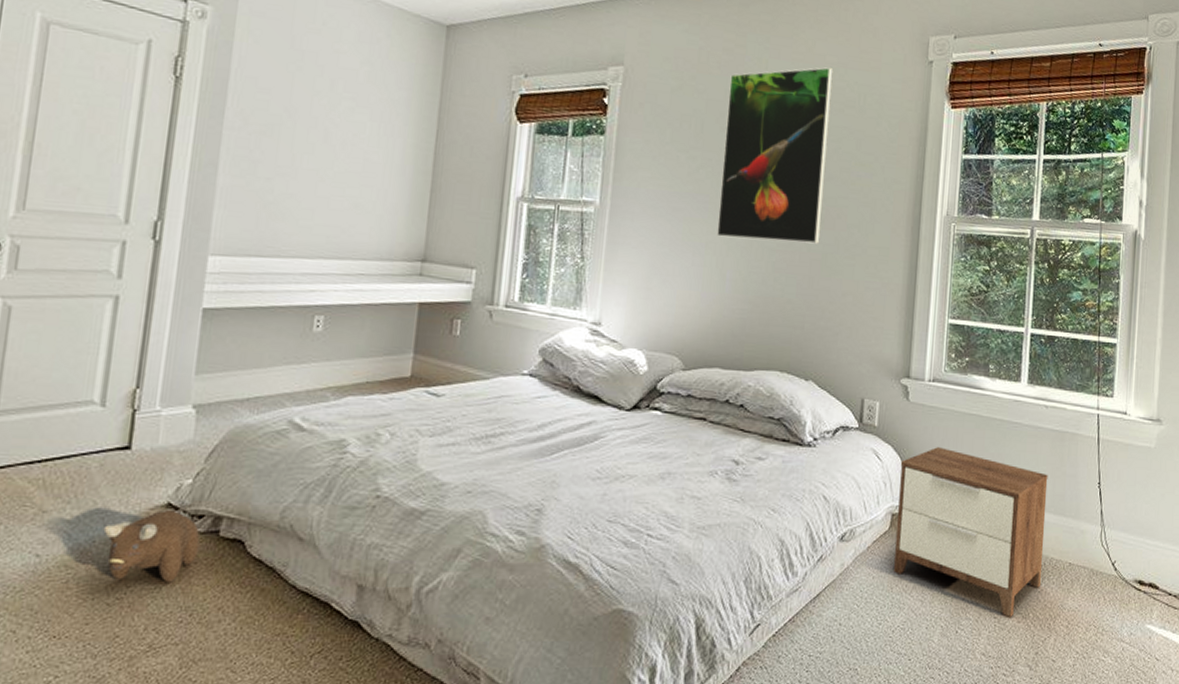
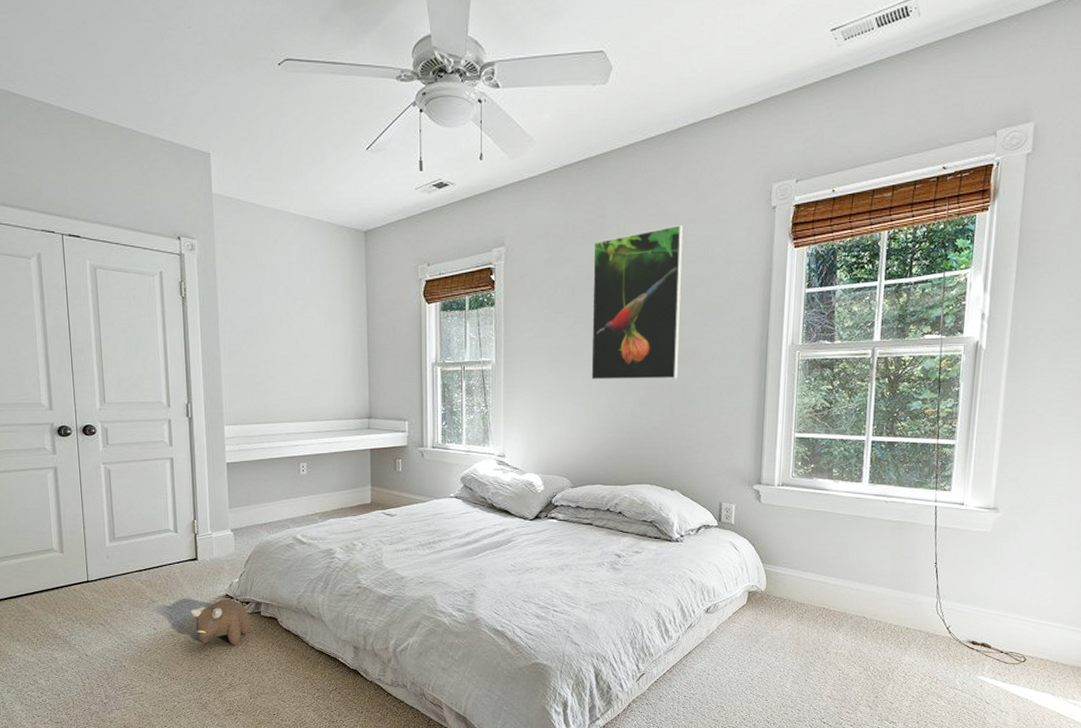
nightstand: present [894,447,1048,617] -> none [752,539,888,670]

